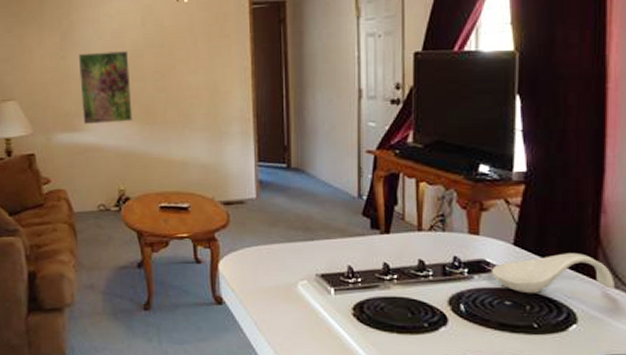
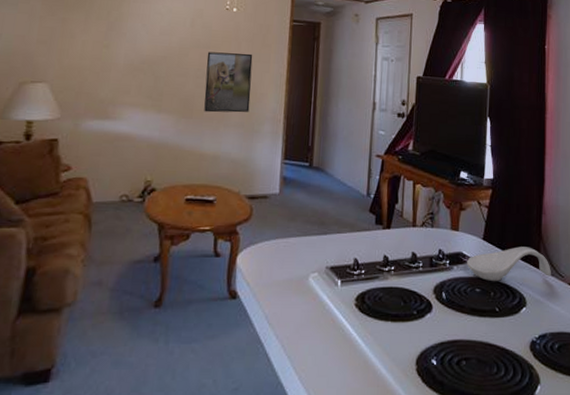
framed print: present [78,50,132,125] -> none [117,44,175,115]
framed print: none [162,48,214,117] -> present [204,52,253,113]

